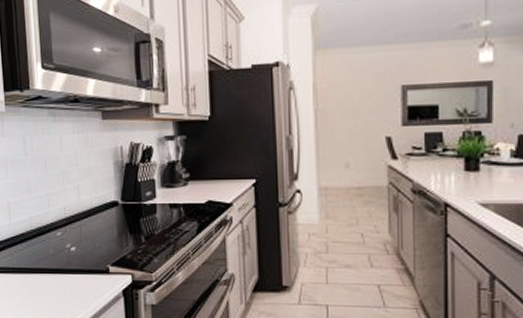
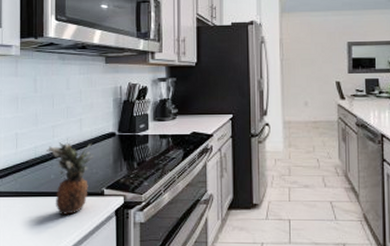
fruit: none [43,213,96,294] -> present [46,142,94,215]

